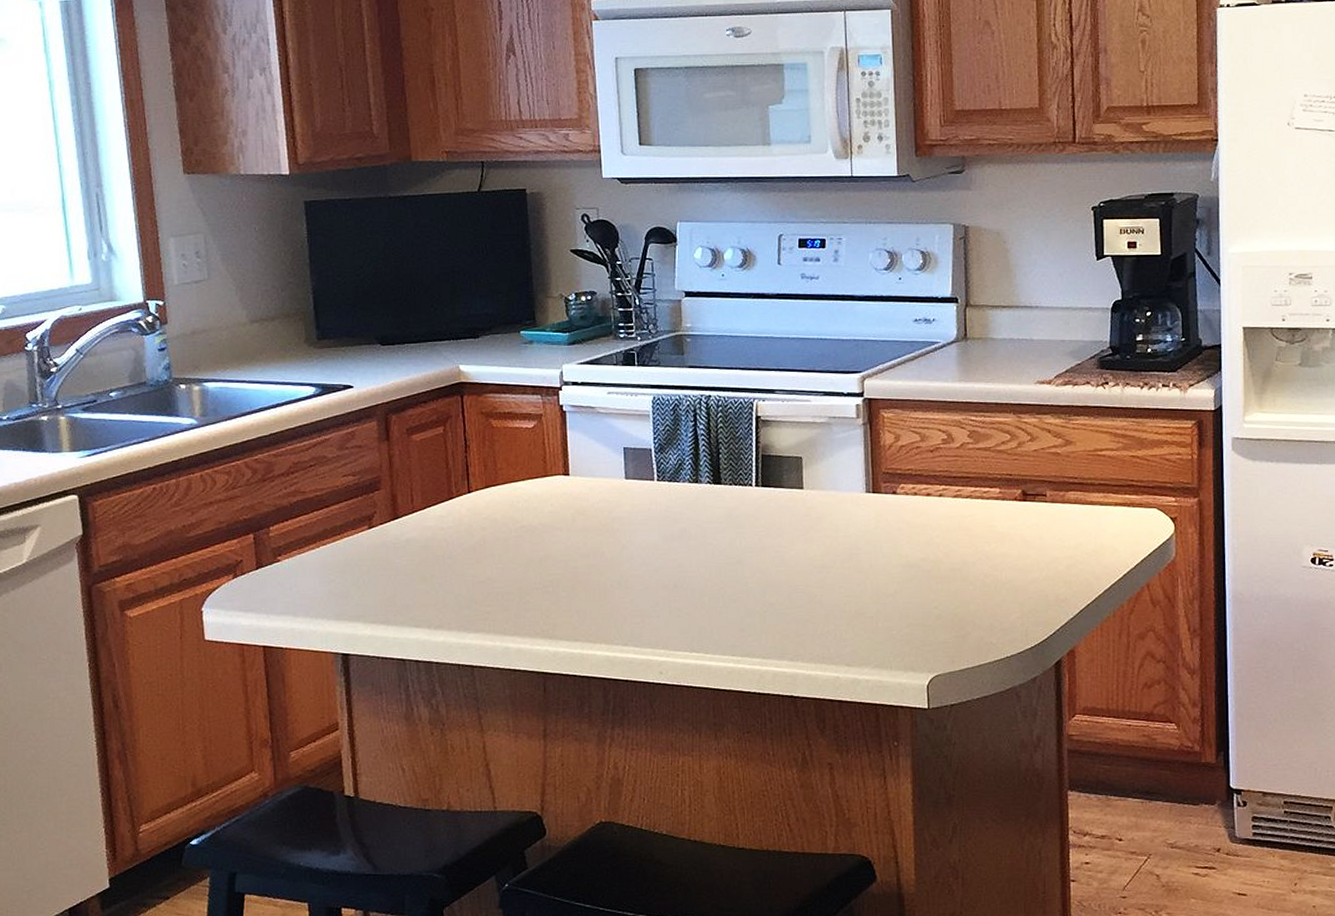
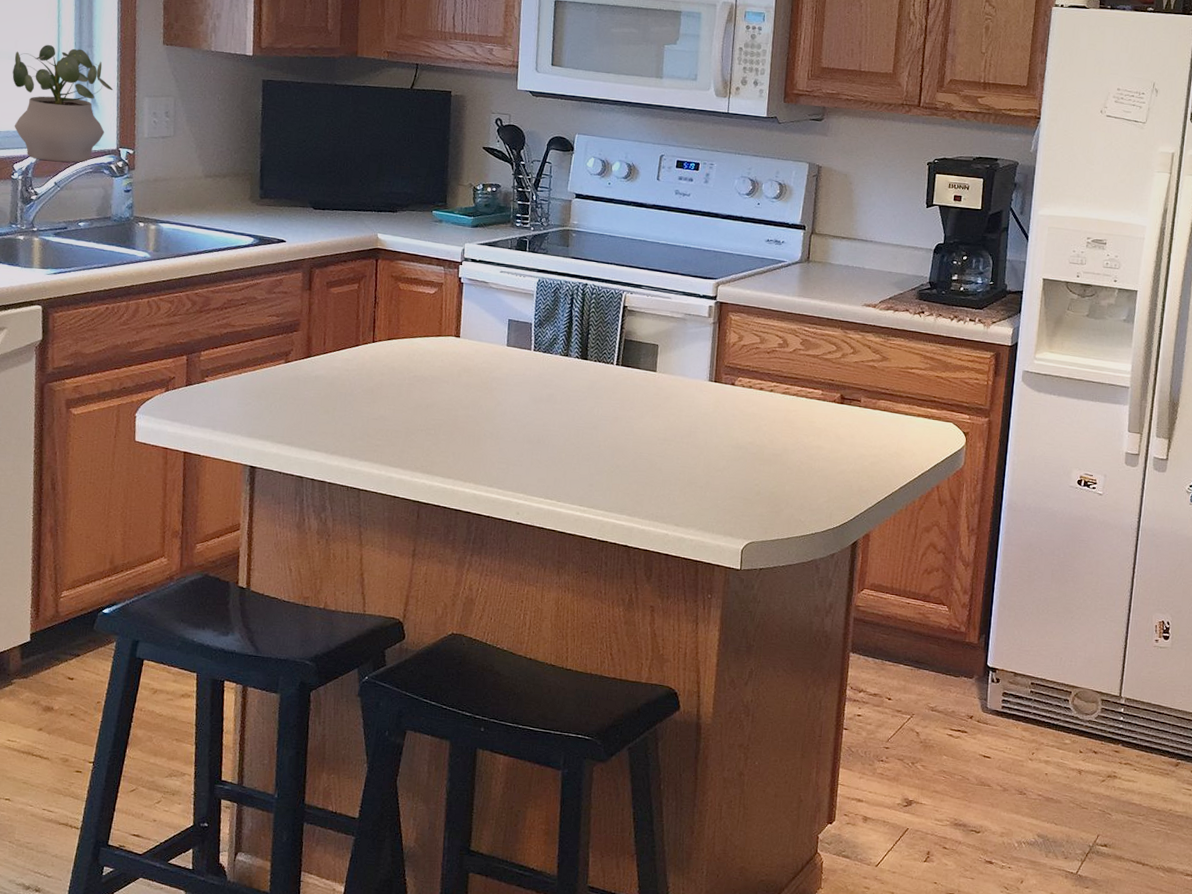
potted plant: none [12,190,132,325] -> present [12,45,113,163]

